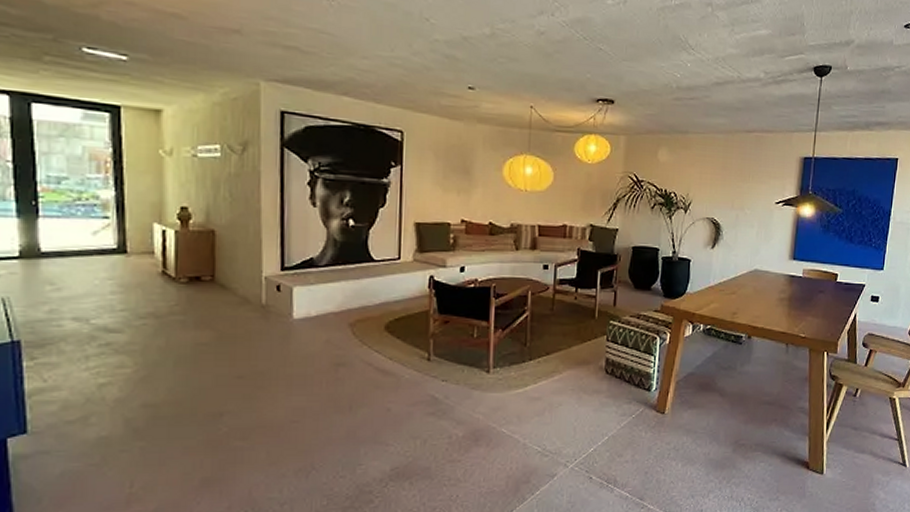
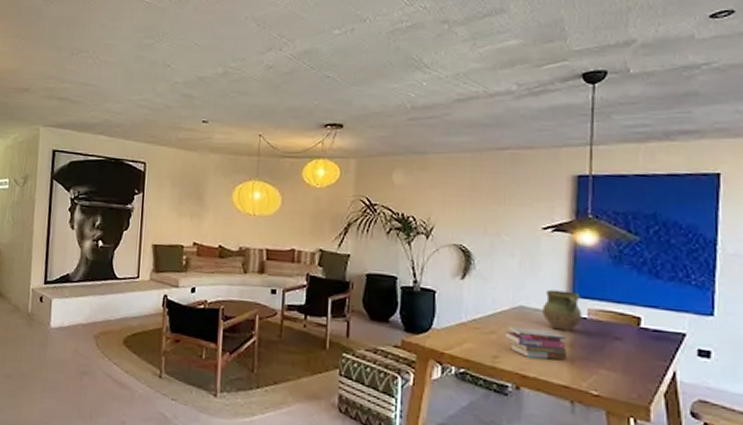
books: none [742,286,787,312] -> present [505,326,568,361]
ceramic jug: none [771,255,799,288] -> present [542,289,582,331]

